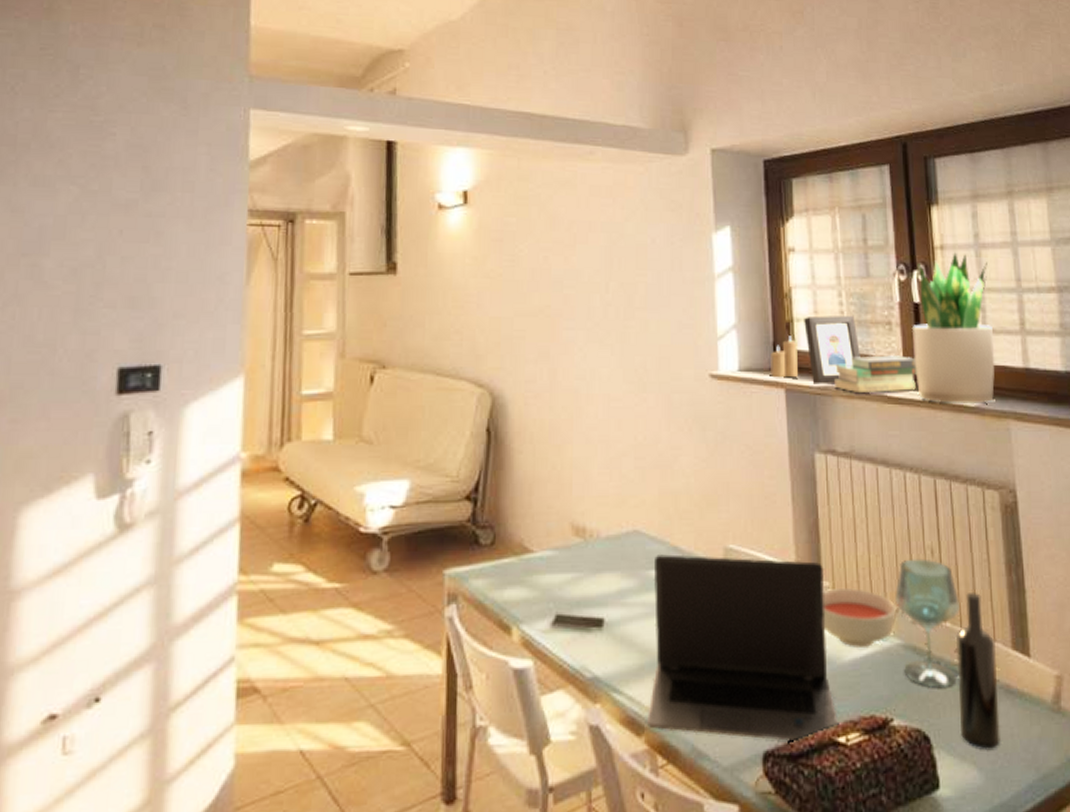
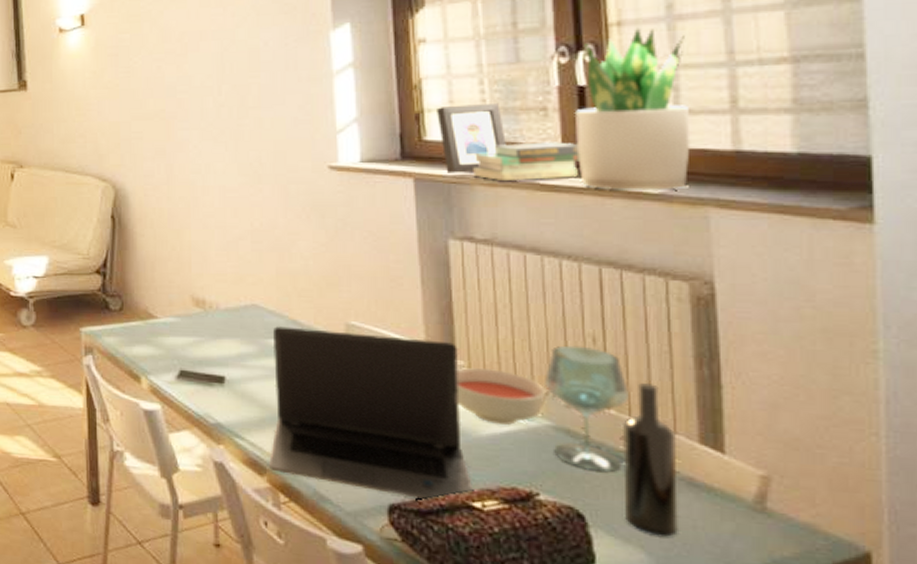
candle: present [771,336,798,378] -> none [397,127,429,168]

